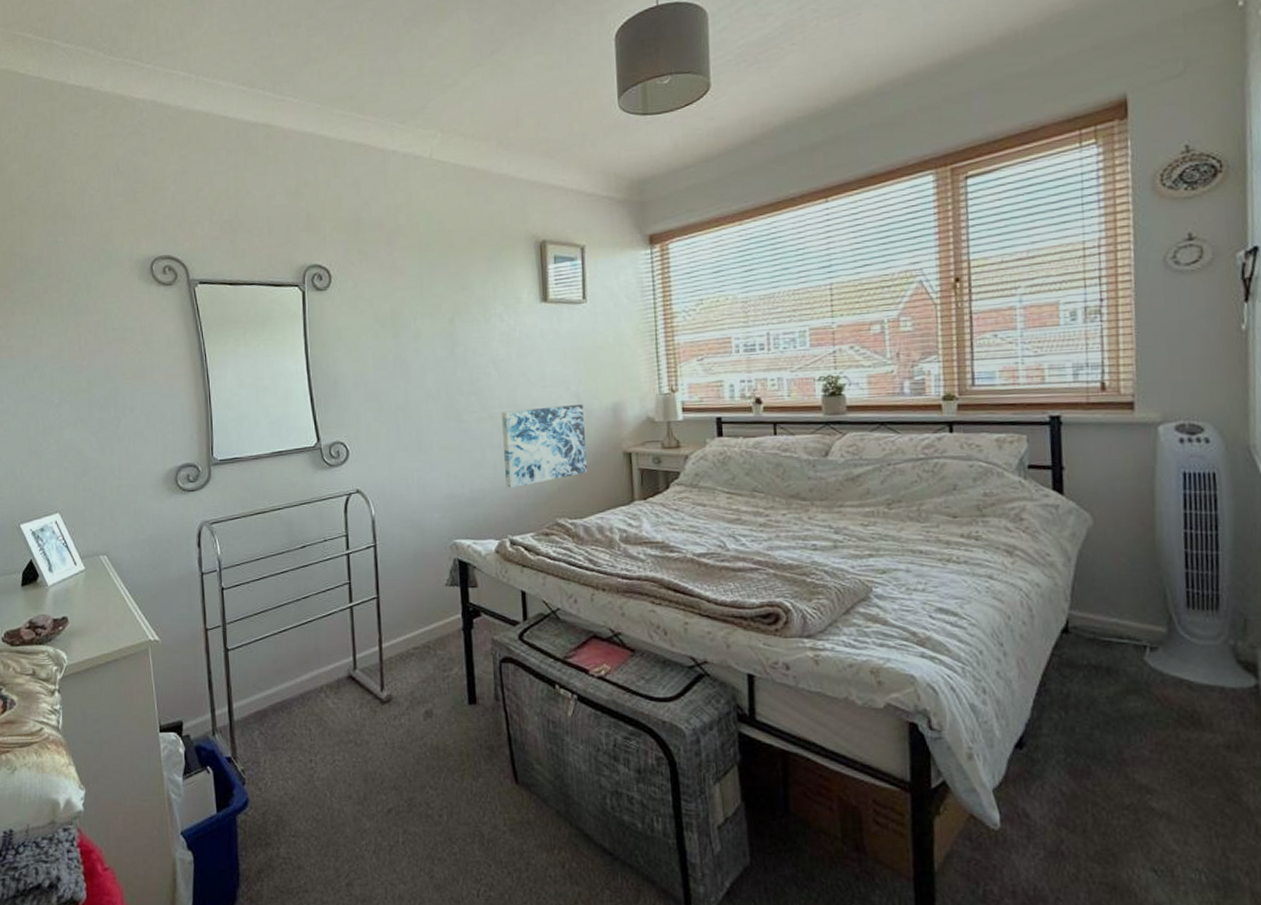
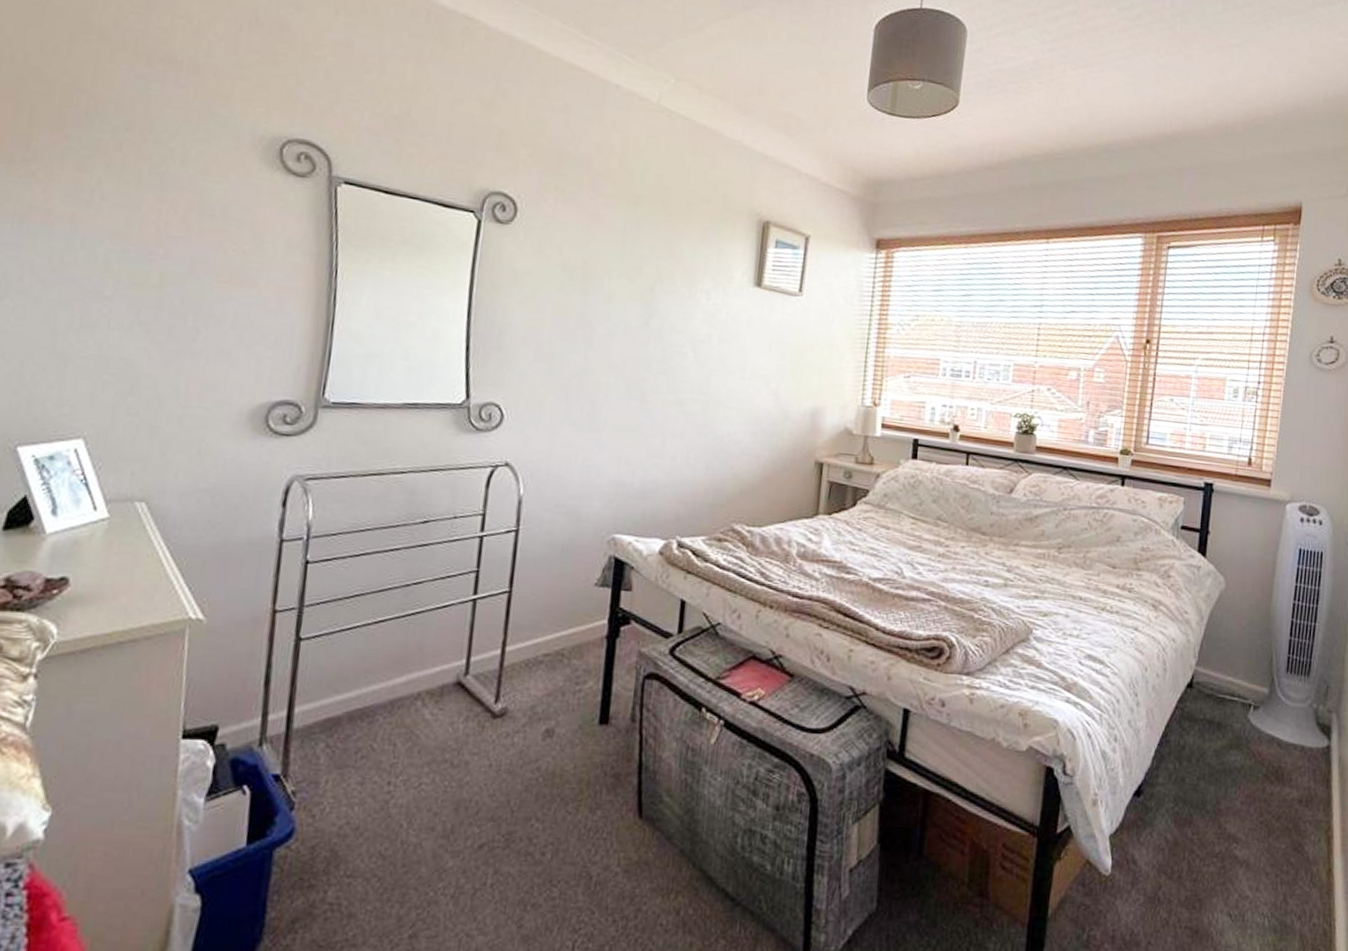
wall art: present [501,404,588,488] -> none [683,398,781,484]

